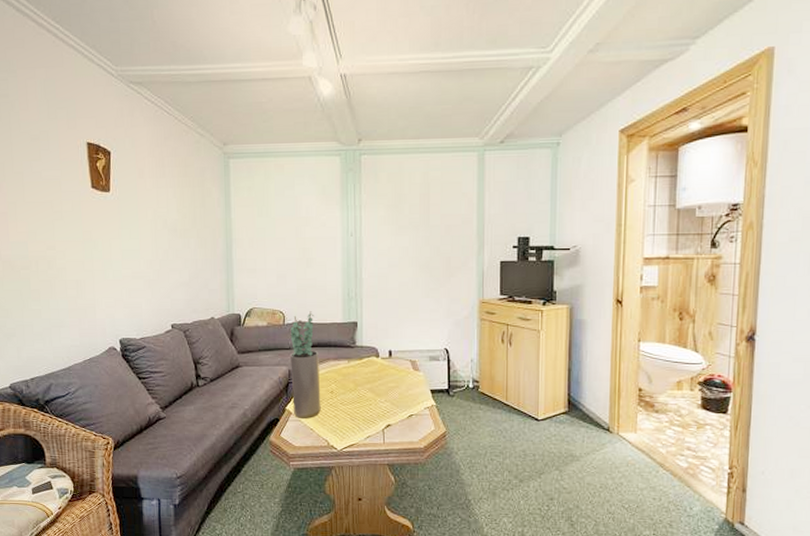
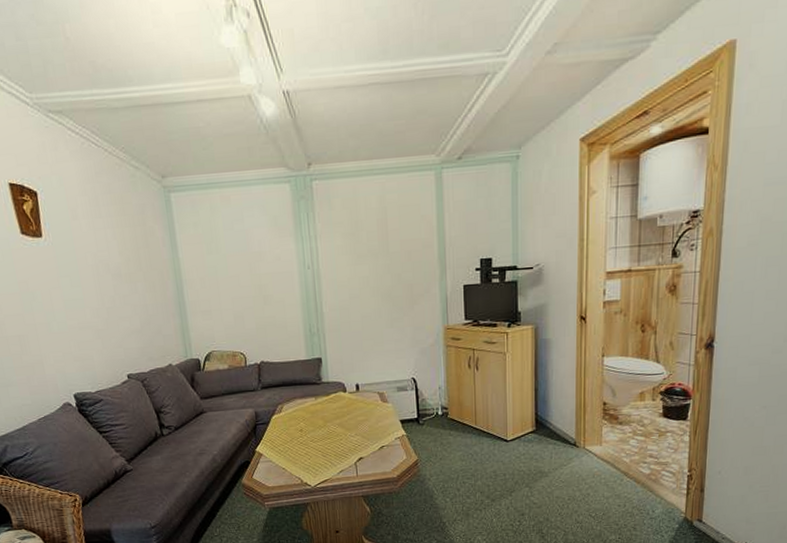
vase: present [290,311,321,420] -> none [252,350,292,460]

